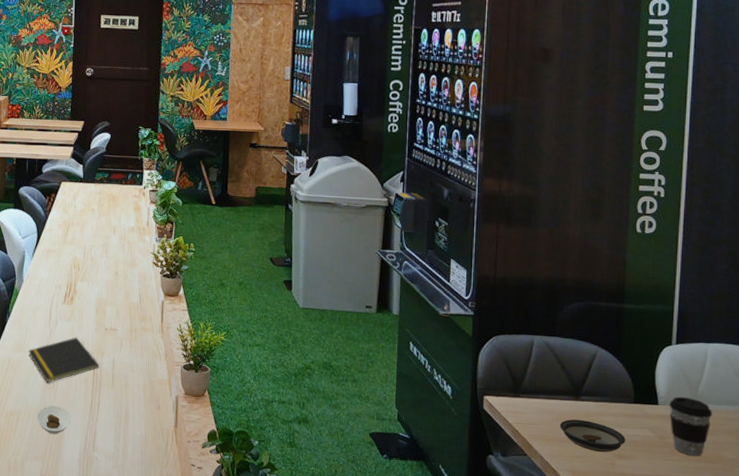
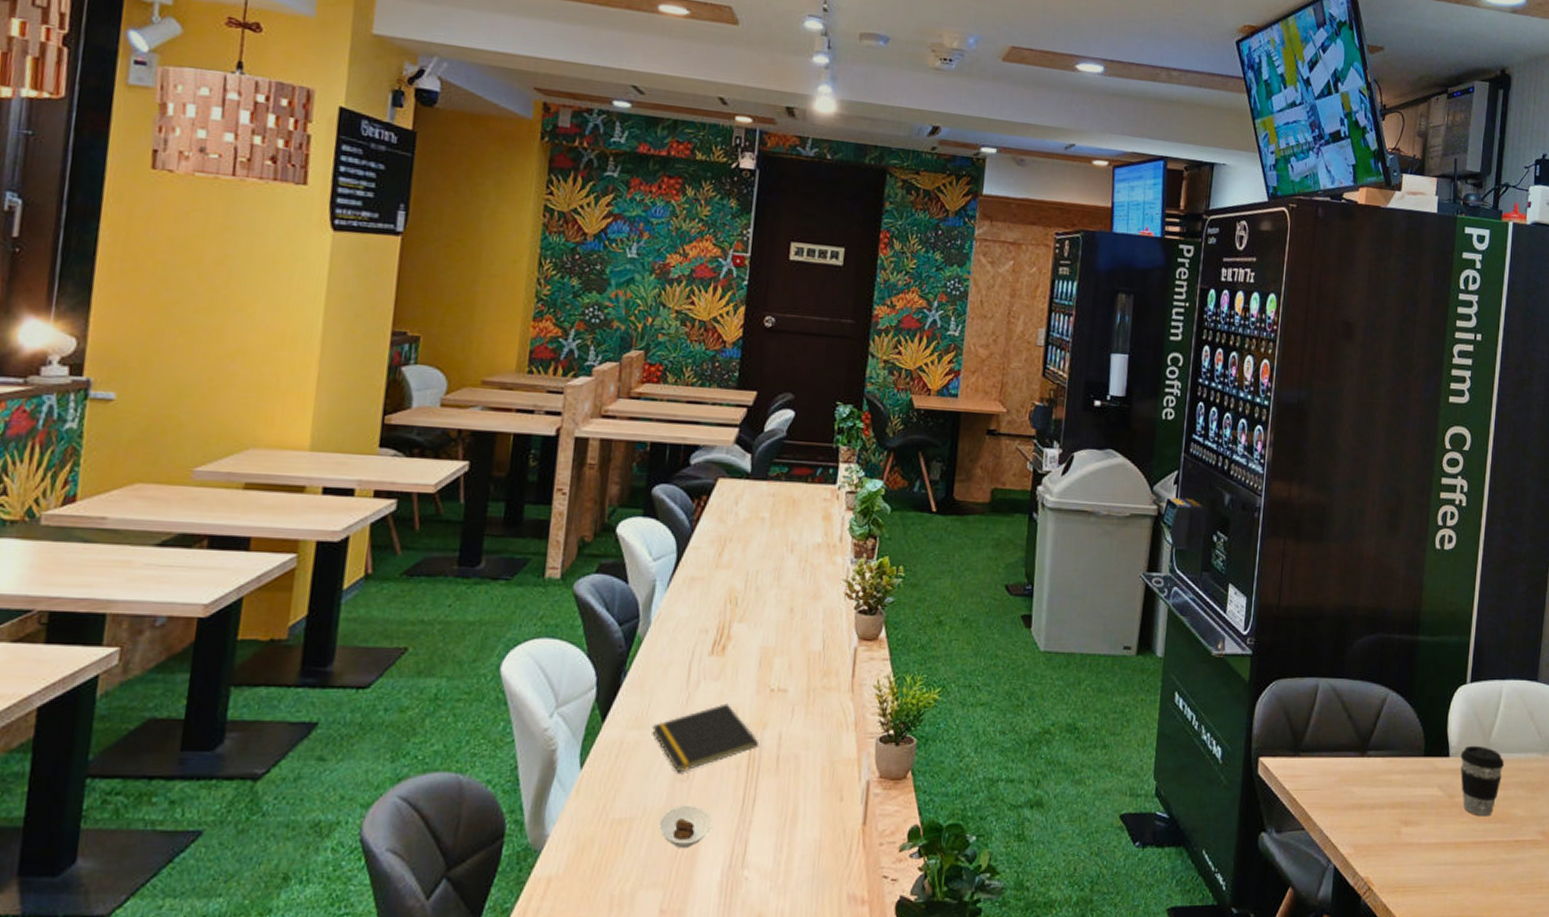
saucer: present [559,419,626,453] -> none [1342,780,1413,820]

